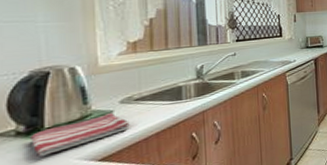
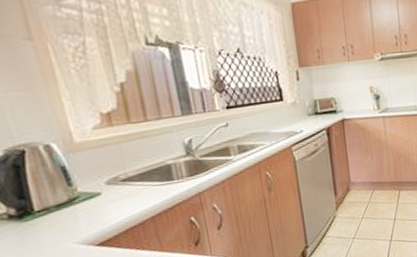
dish towel: present [30,112,130,156] -> none [23,194,122,240]

